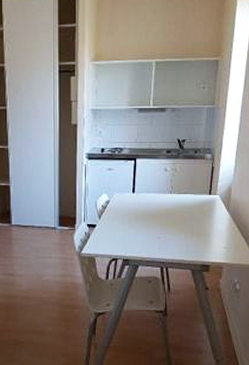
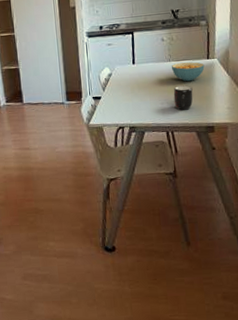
mug: none [171,220,191,246] -> present [173,85,193,110]
cereal bowl: none [173,195,206,217] -> present [172,62,205,82]

